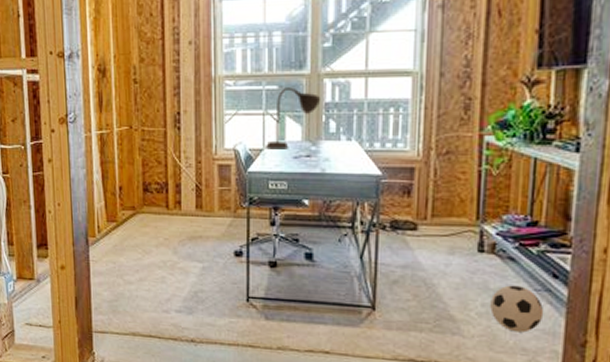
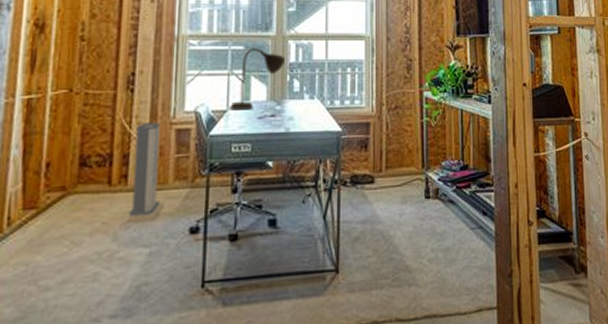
architectural model: none [184,158,212,241] -> present [128,122,164,222]
soccer ball: present [490,285,544,333] -> none [438,226,480,273]

